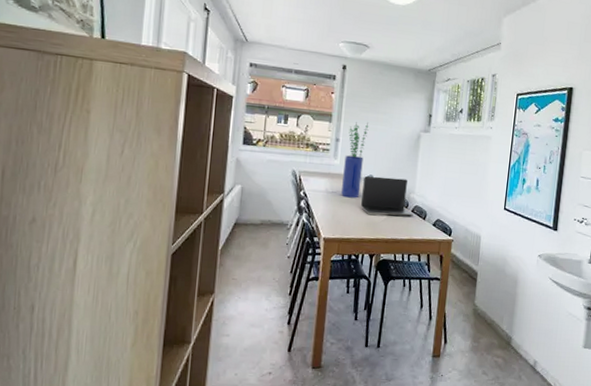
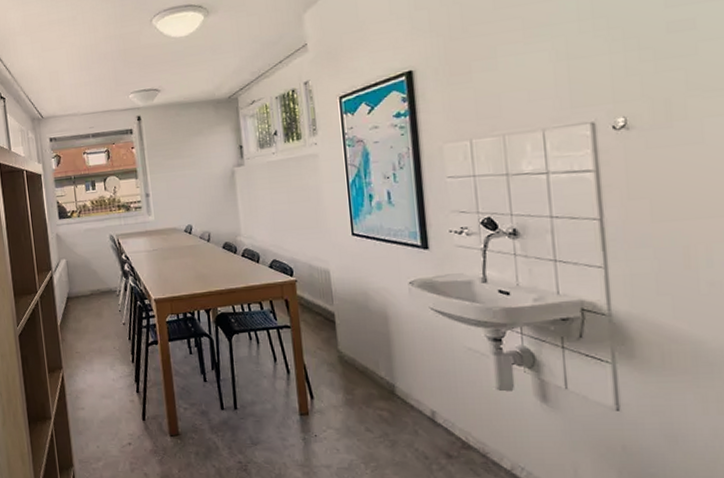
vase: present [341,122,369,198] -> none [157,169,182,254]
laptop computer: present [361,176,414,217] -> none [182,222,245,268]

